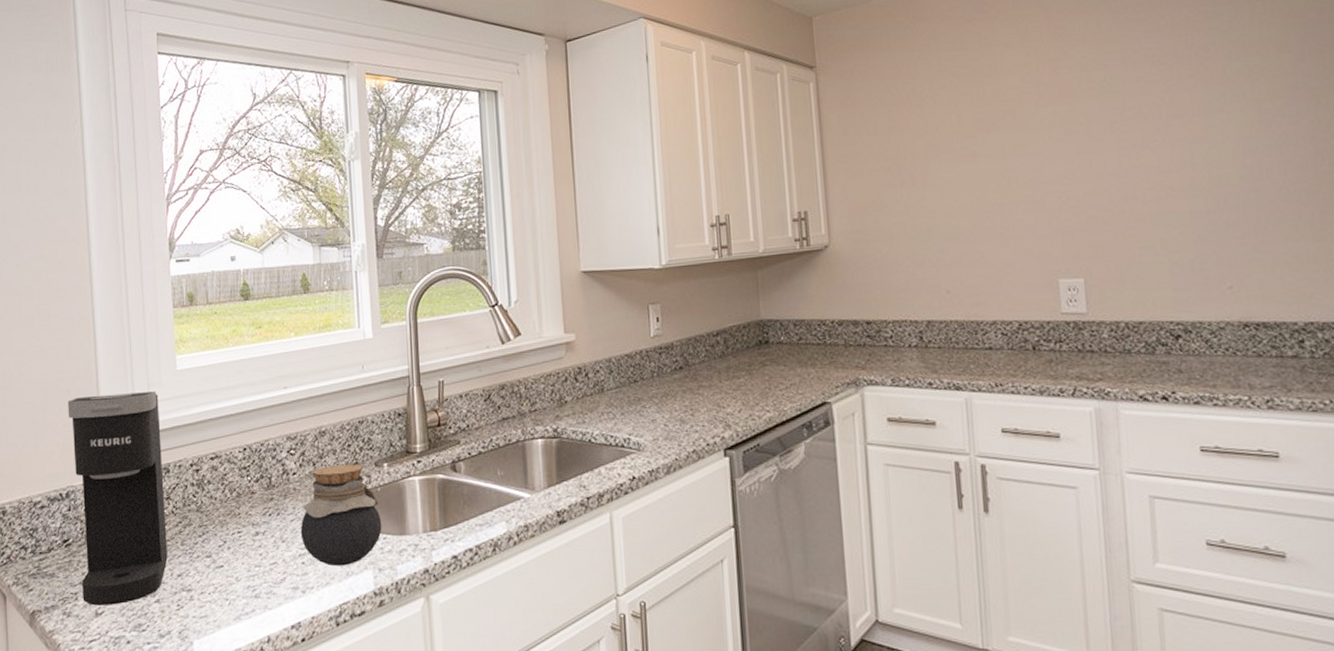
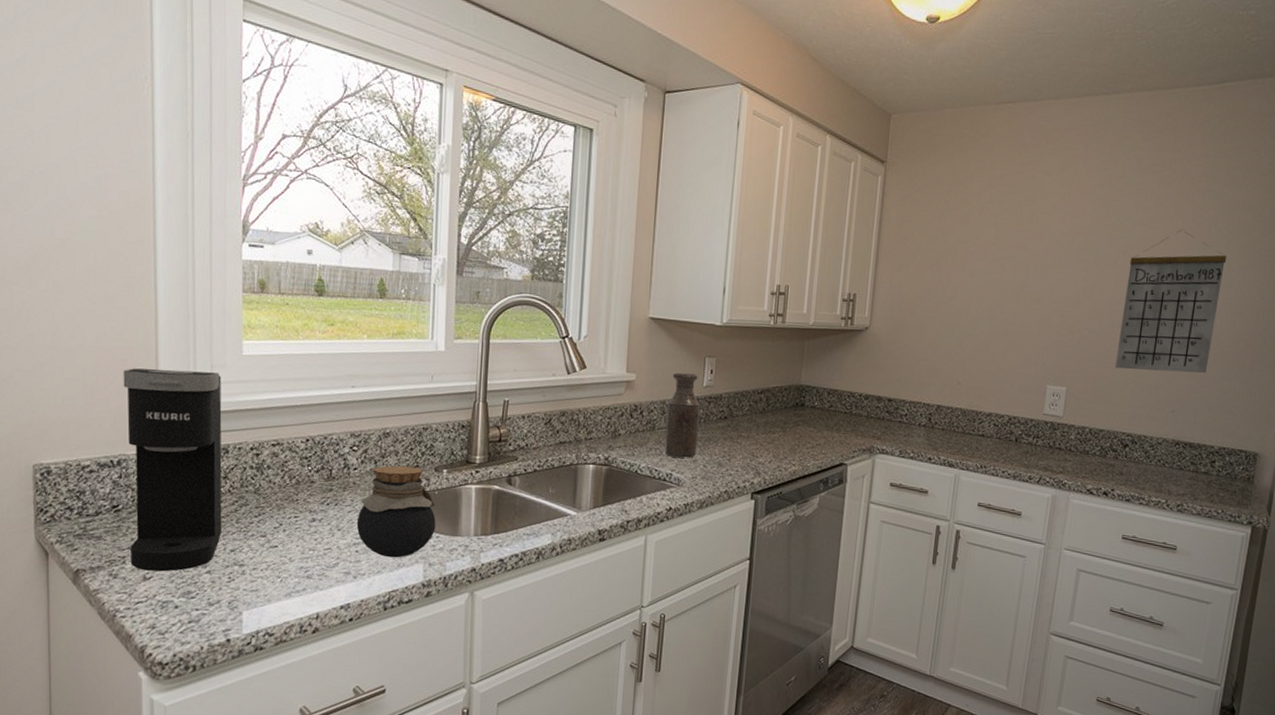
bottle: none [614,324,654,420] -> present [665,372,701,458]
calendar: none [1130,77,1263,248] -> present [1115,229,1227,374]

